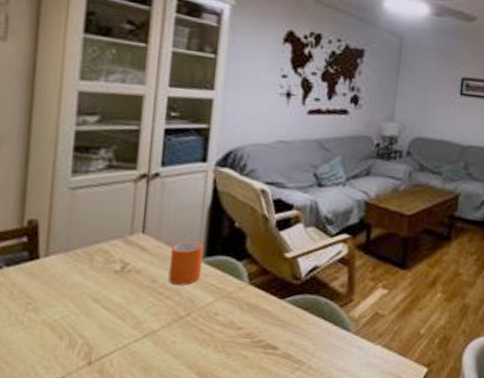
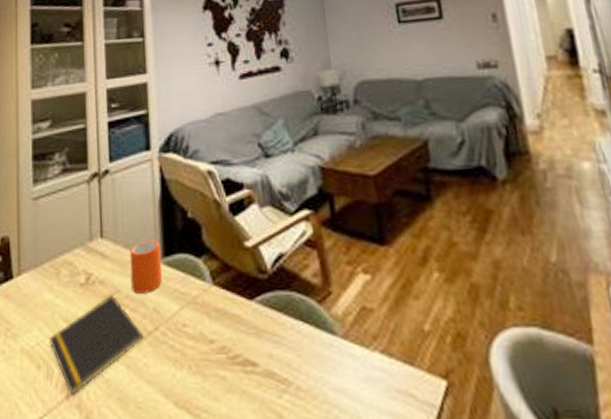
notepad: none [74,284,175,363] -> present [48,296,144,396]

